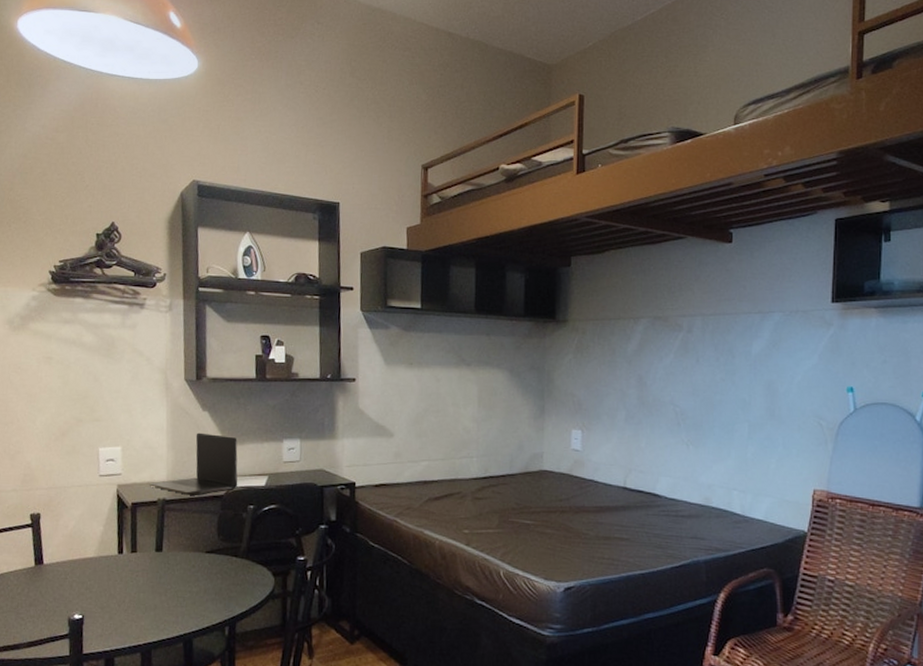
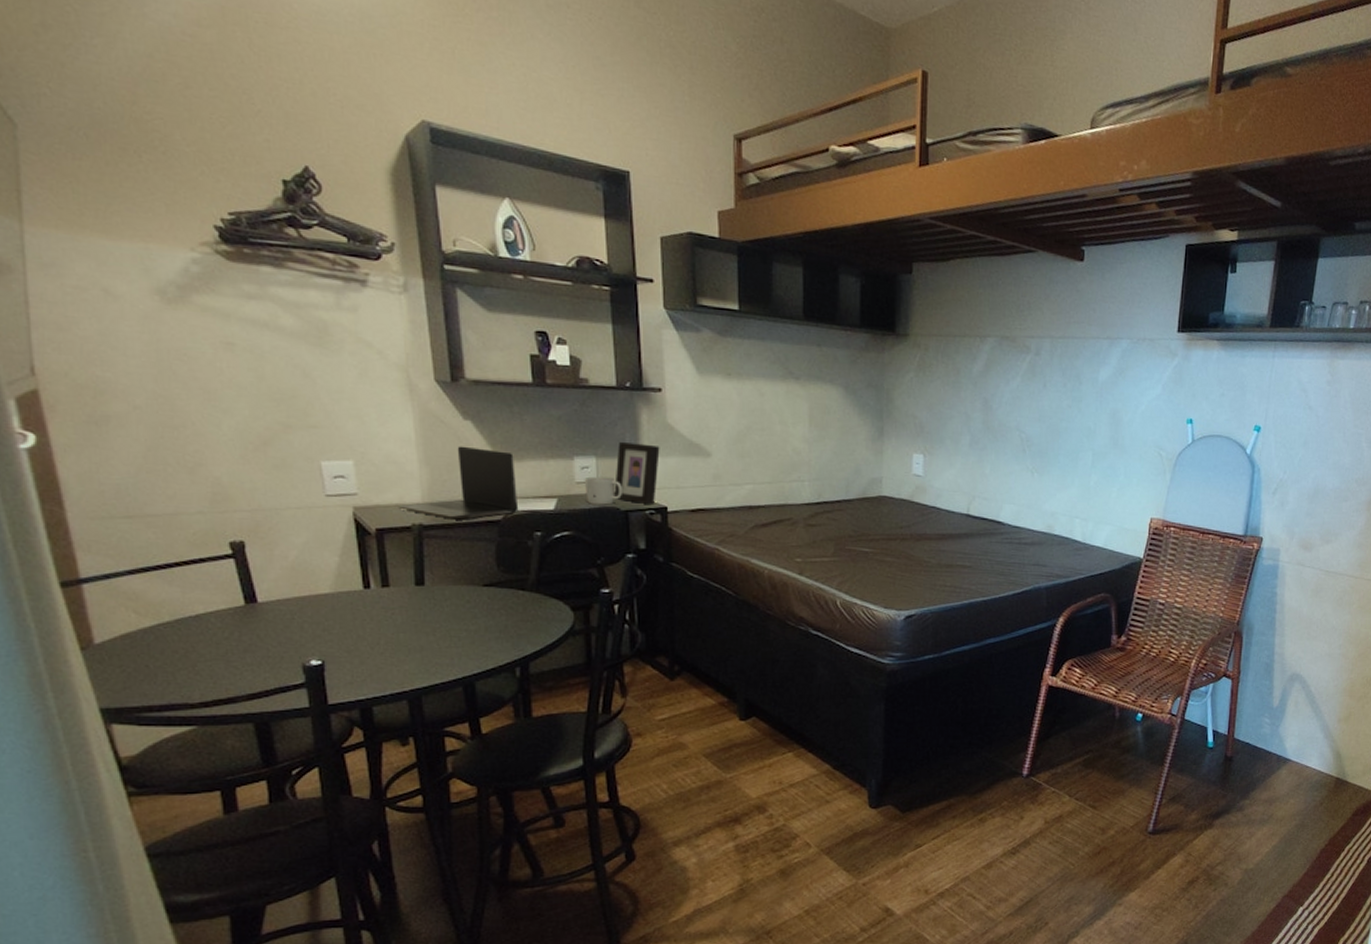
mug: none [290,456,321,481] -> present [584,476,624,505]
picture frame: none [313,426,352,480] -> present [614,442,660,504]

